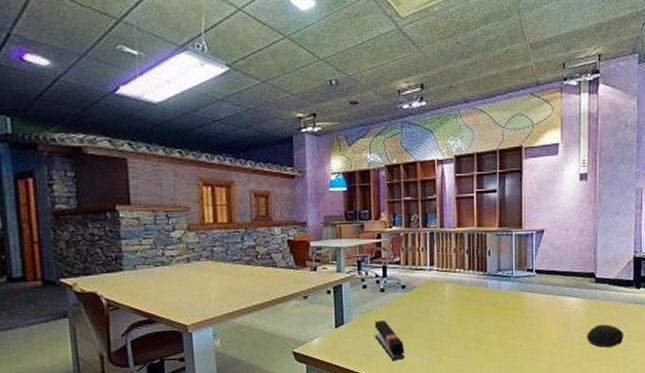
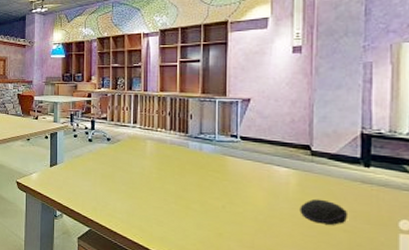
stapler: present [374,320,405,360] -> none [82,165,108,202]

